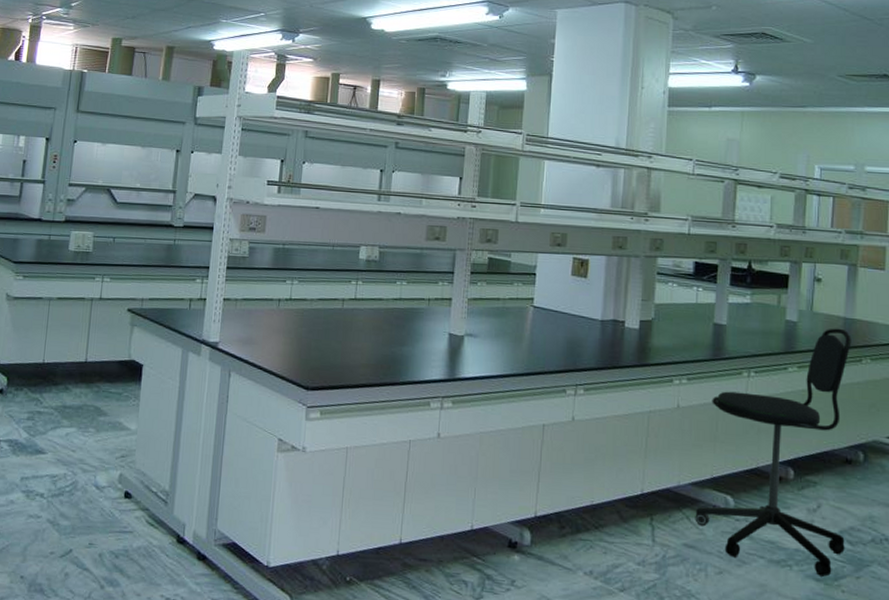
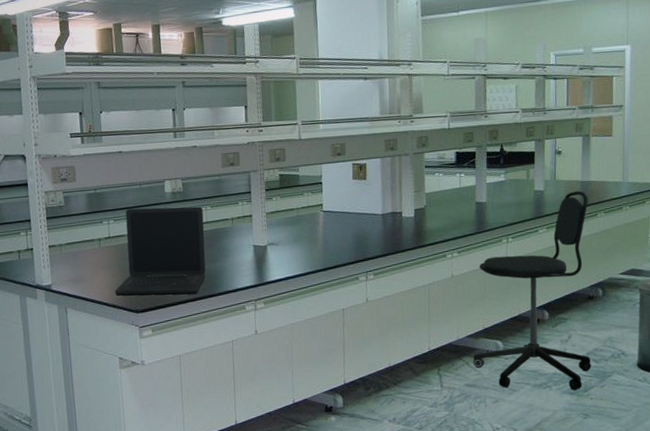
laptop: none [286,271,398,378] -> present [115,206,206,296]

